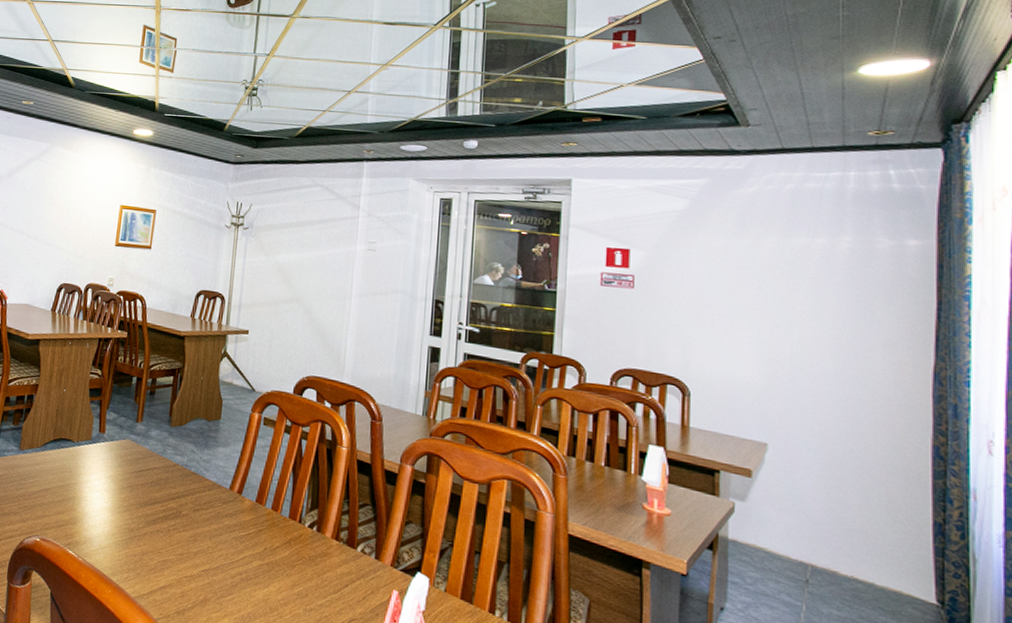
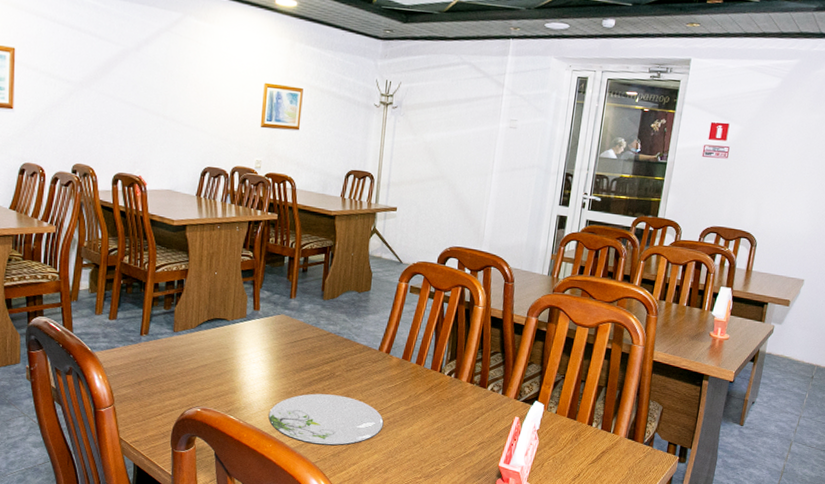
plate: none [108,533,235,602] -> present [268,393,384,446]

